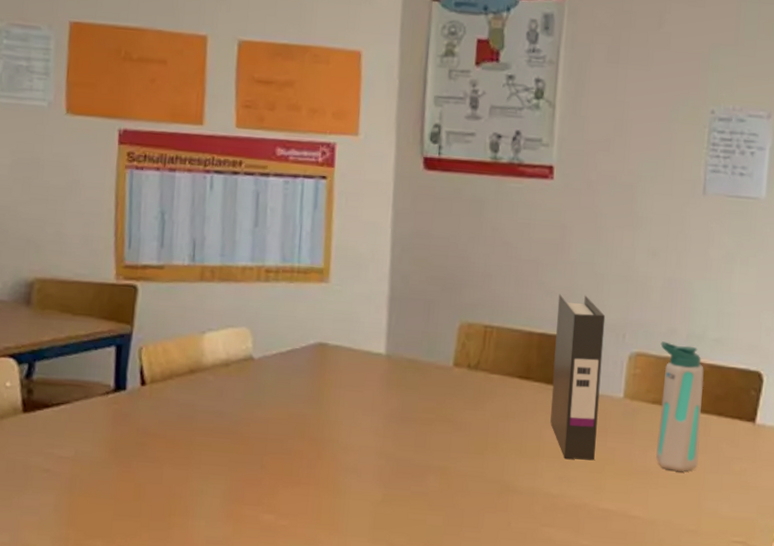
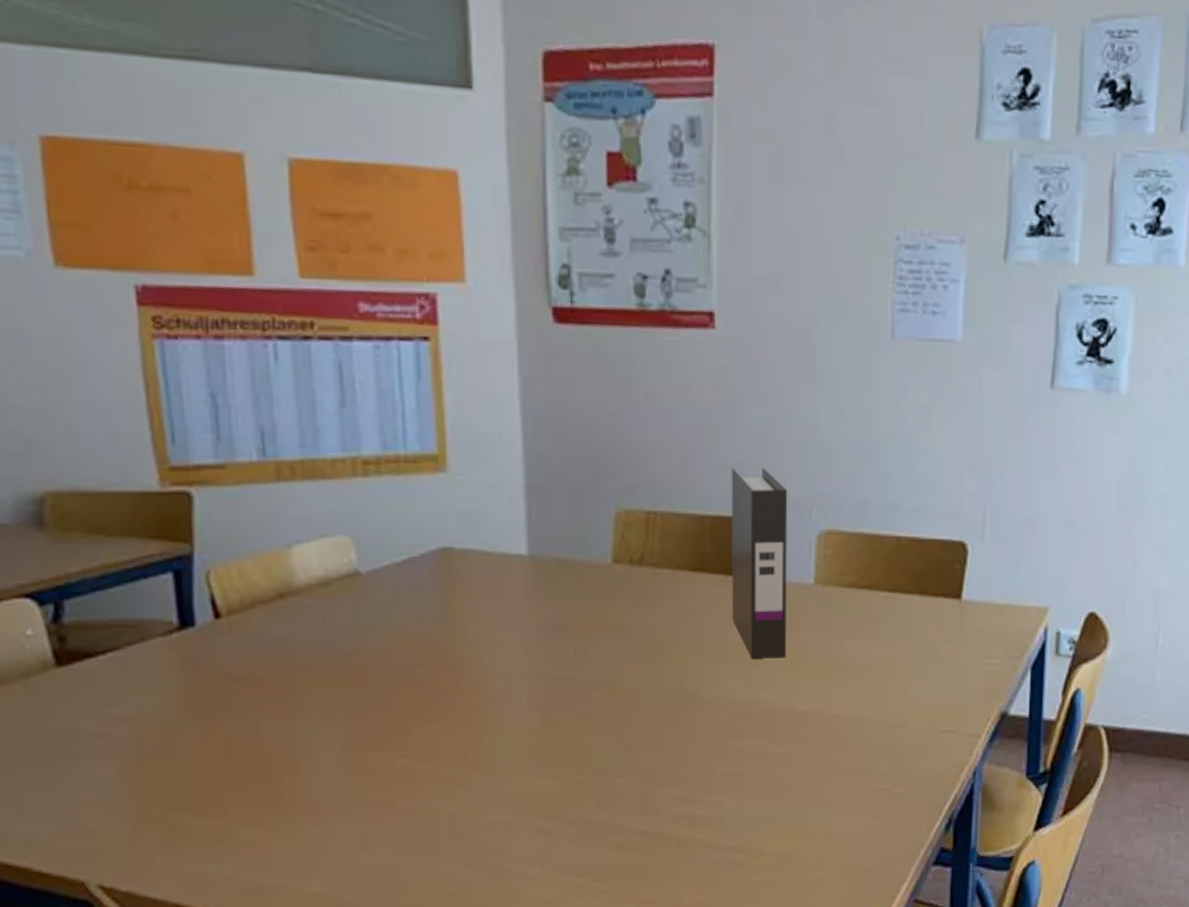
water bottle: present [656,341,704,471] -> none [852,515,903,661]

